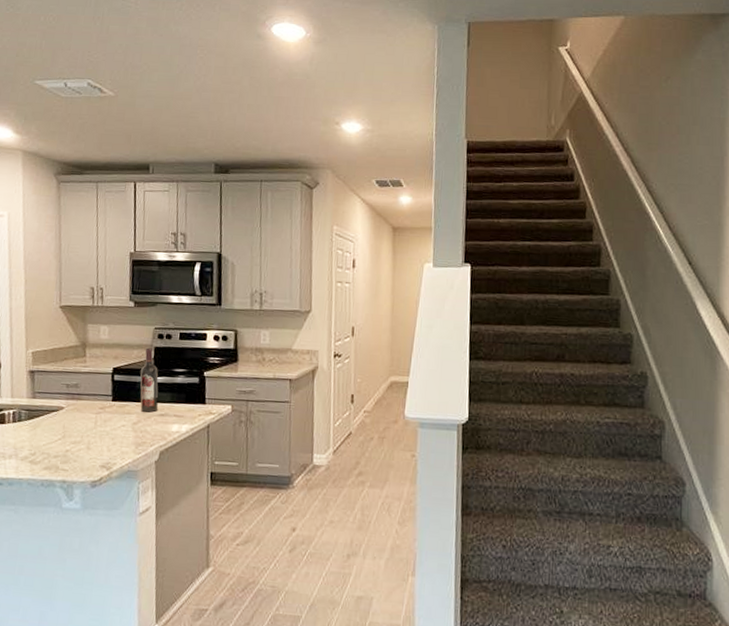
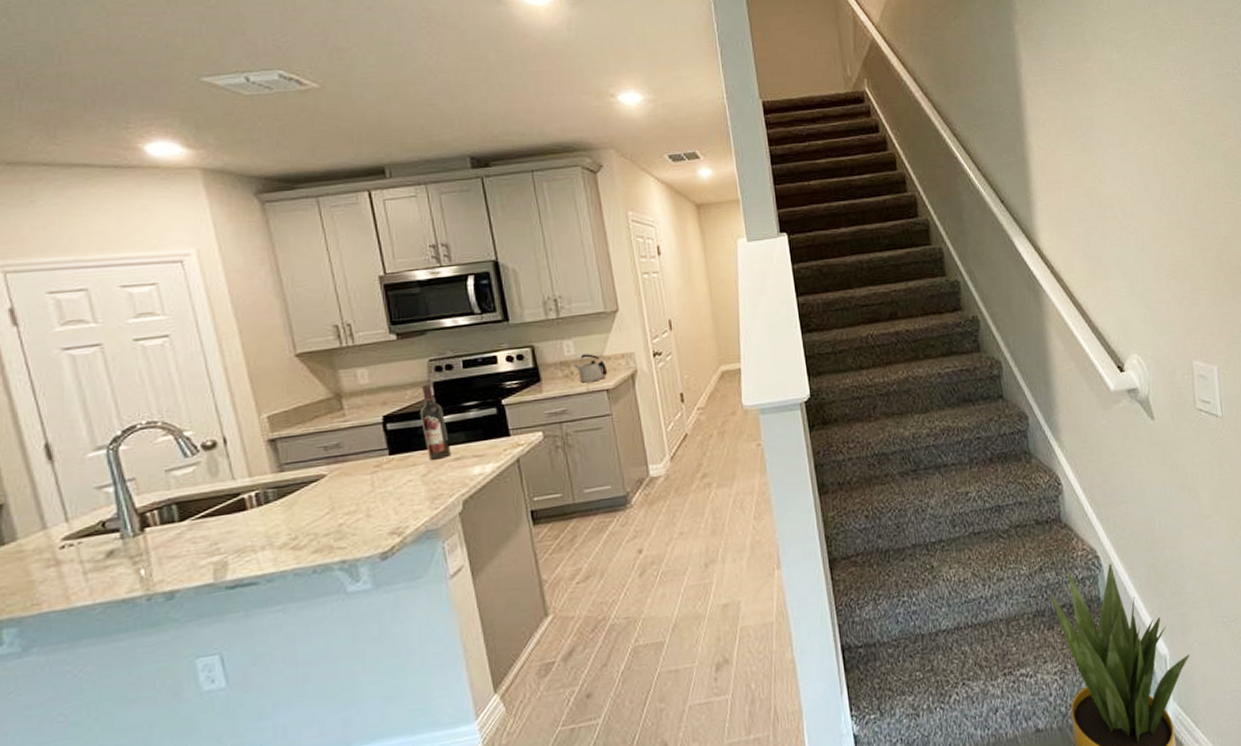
kettle: none [266,345,294,372] -> present [573,354,608,384]

